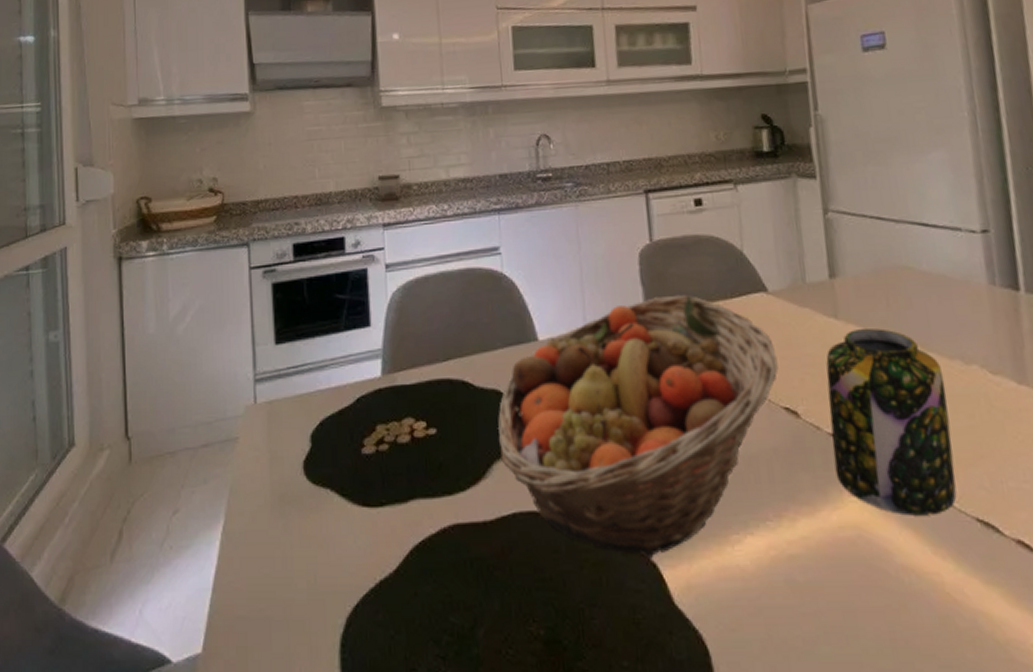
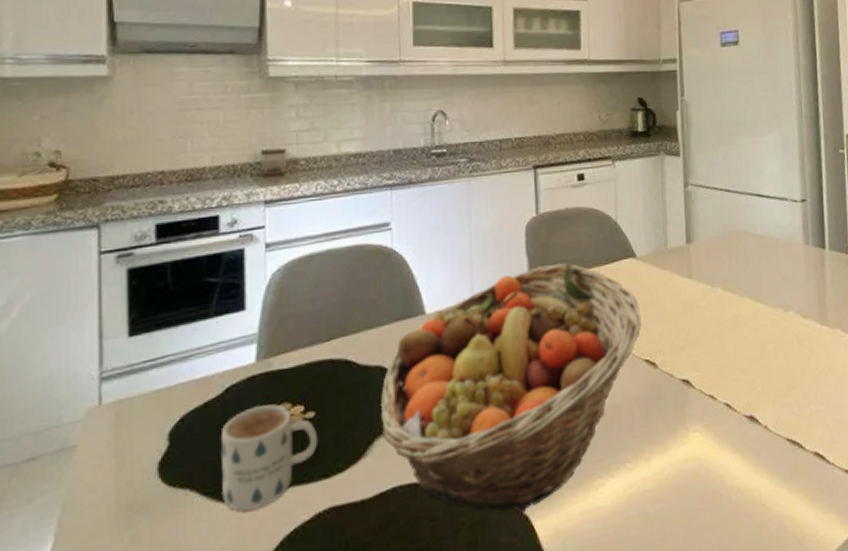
mug: none [355,418,441,516] -> present [222,404,319,511]
jar: present [826,328,957,516] -> none [680,285,774,444]

